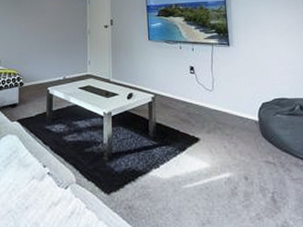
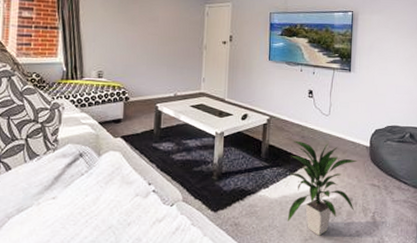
indoor plant: none [178,117,251,220] -> present [287,140,357,236]

